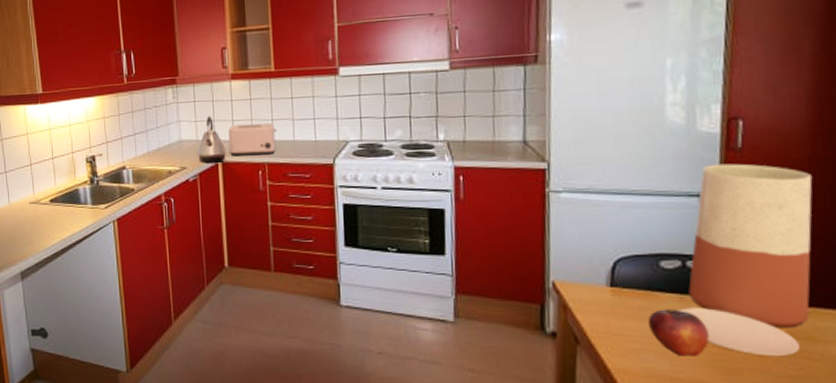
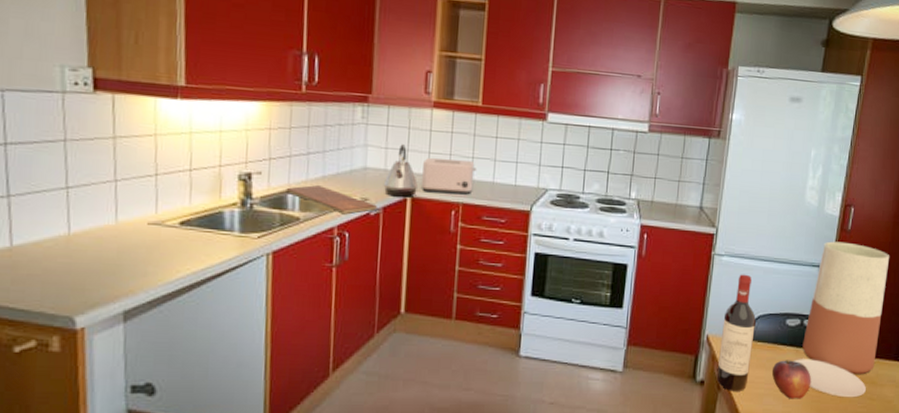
chopping board: none [121,160,194,183] -> present [286,185,377,215]
wine bottle: none [571,211,617,345] -> present [716,274,756,391]

